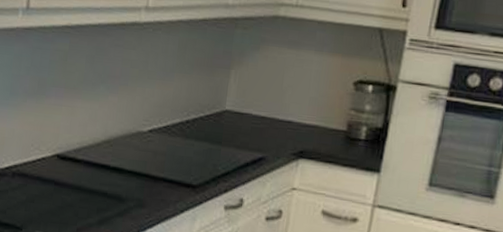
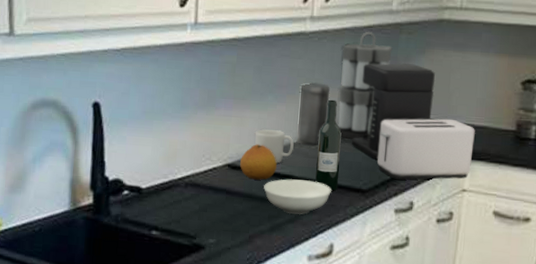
fruit: none [69,134,107,172] -> present [240,143,277,180]
mug: none [85,120,125,156] -> present [254,129,294,164]
bowl: none [93,171,162,208] -> present [264,179,331,214]
canister: none [127,74,164,140] -> present [296,82,331,146]
wine bottle: none [145,92,174,186] -> present [315,99,342,191]
spice rack: none [170,24,227,134] -> present [338,31,393,140]
coffee maker: none [184,57,269,155] -> present [352,63,435,160]
toaster: none [209,114,307,178] -> present [377,118,475,181]

